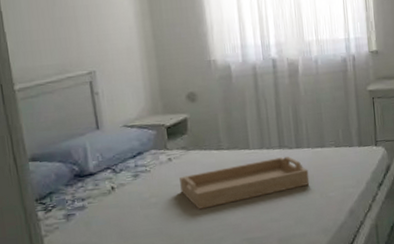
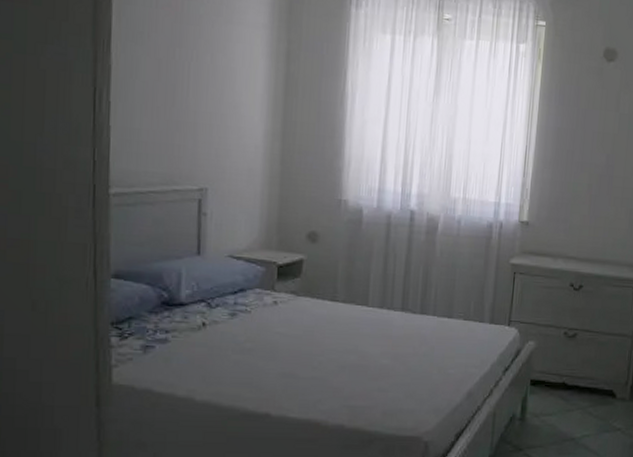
serving tray: present [179,156,310,209] -> none [282,320,430,364]

